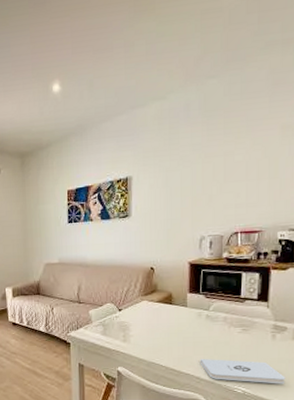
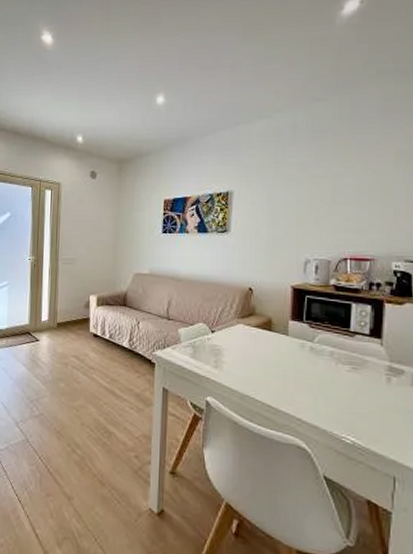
notepad: present [200,358,285,384] -> none [301,396,403,439]

